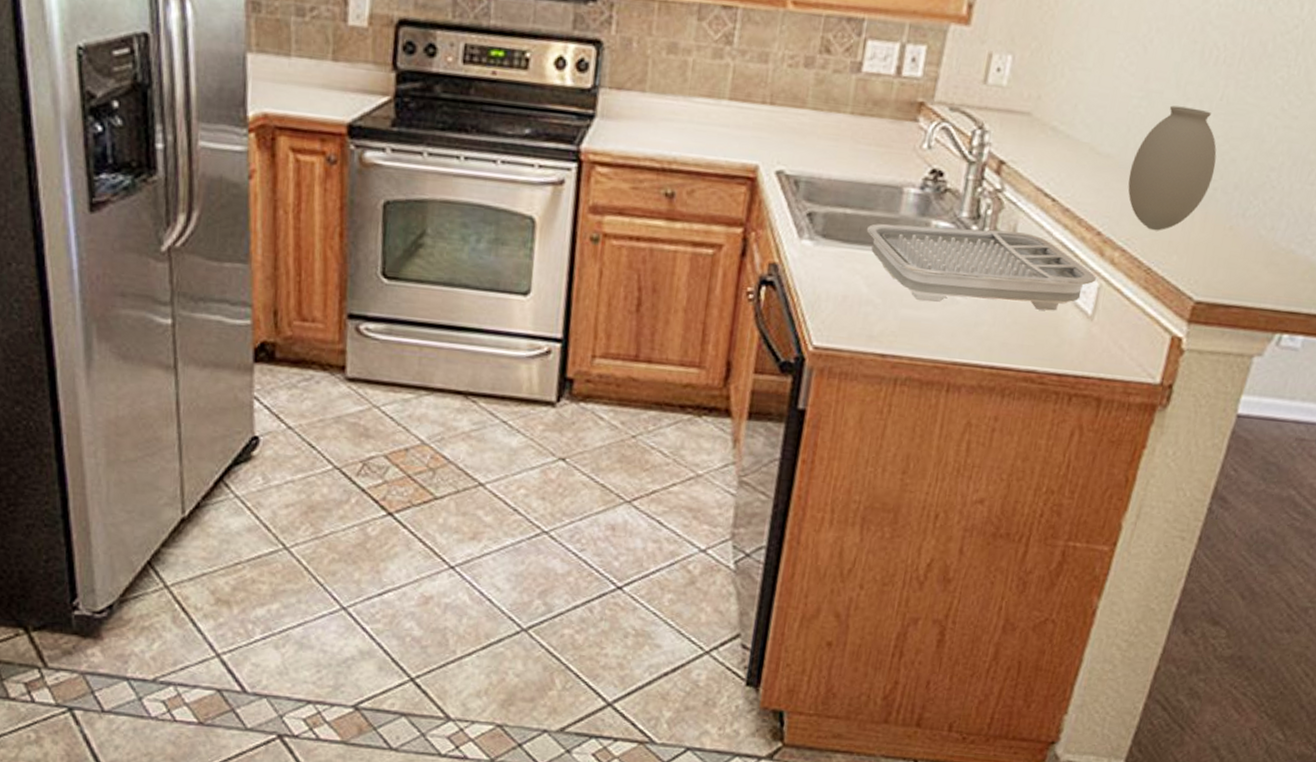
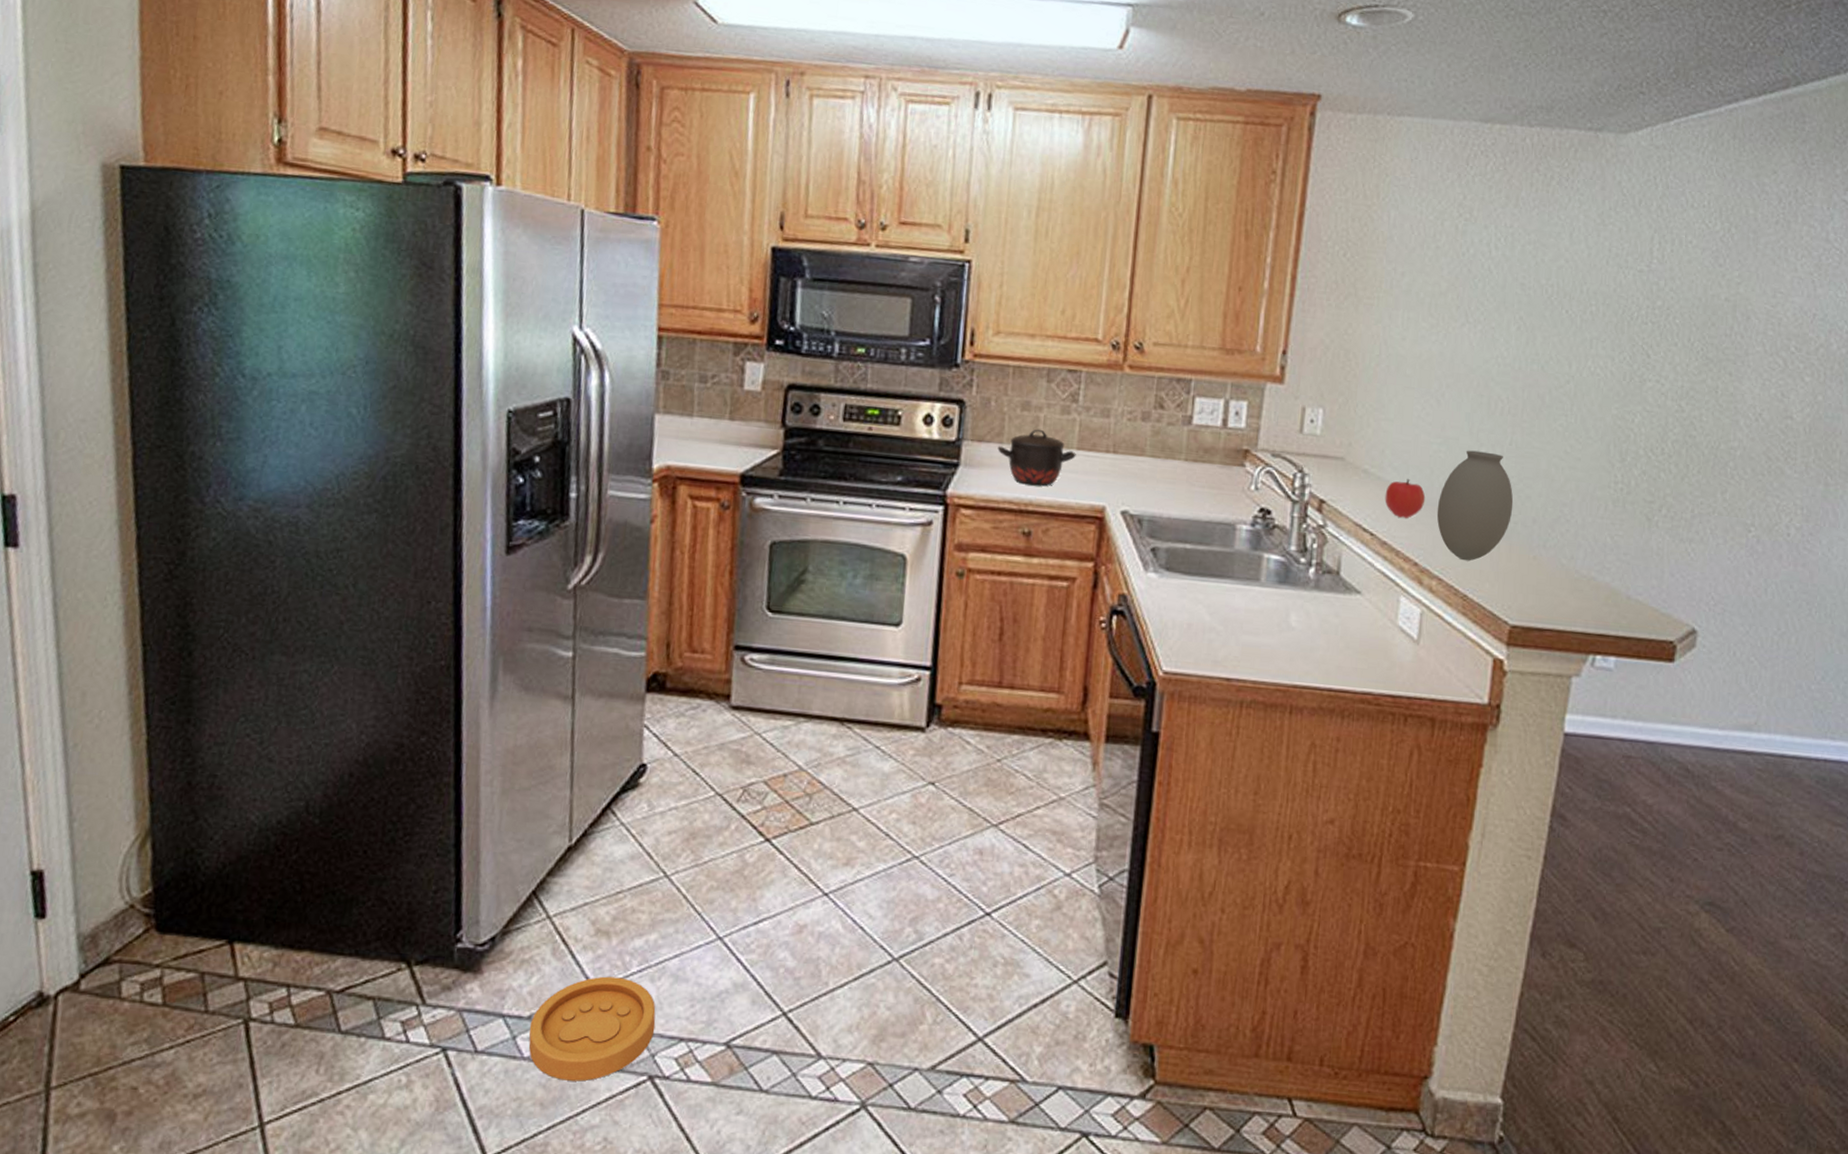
pet bowl: none [154,643,282,739] -> present [528,976,656,1082]
cooking pot: none [639,75,728,141] -> present [997,429,1076,486]
dish rack: present [866,223,1096,311] -> none [1205,557,1418,636]
fruit: none [1072,138,1119,184] -> present [1385,479,1426,519]

